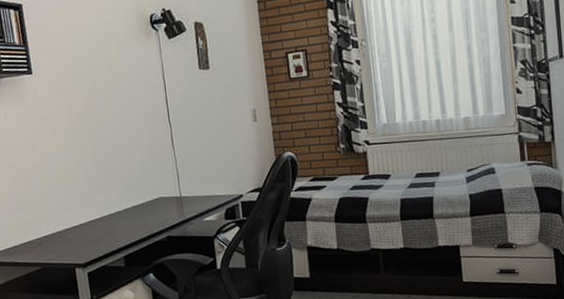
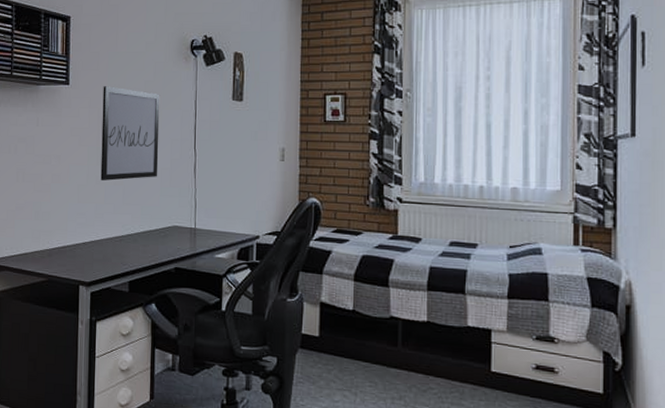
wall art: none [68,70,137,164] -> present [100,86,160,181]

